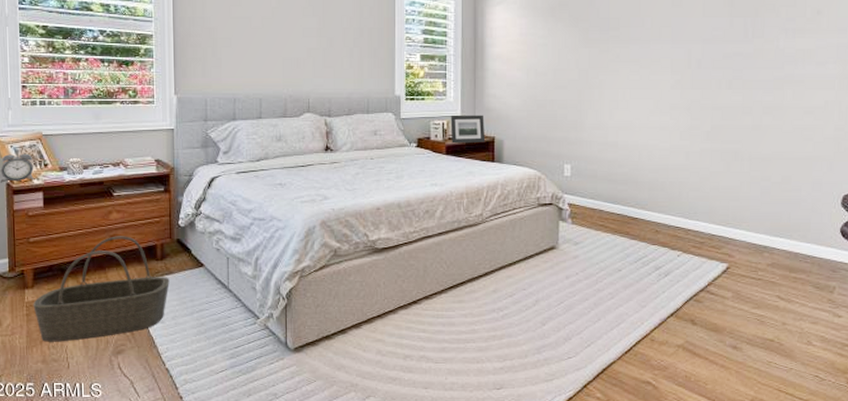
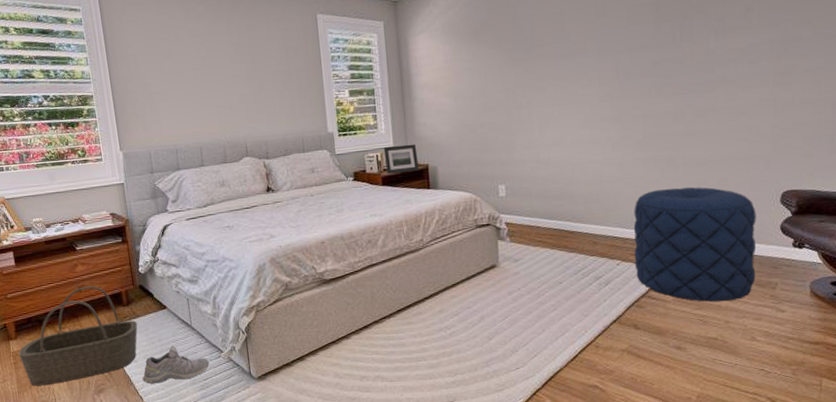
athletic shoe: none [167,308,244,348] -> present [142,346,210,384]
pouf: none [695,182,818,302] -> present [633,187,757,302]

